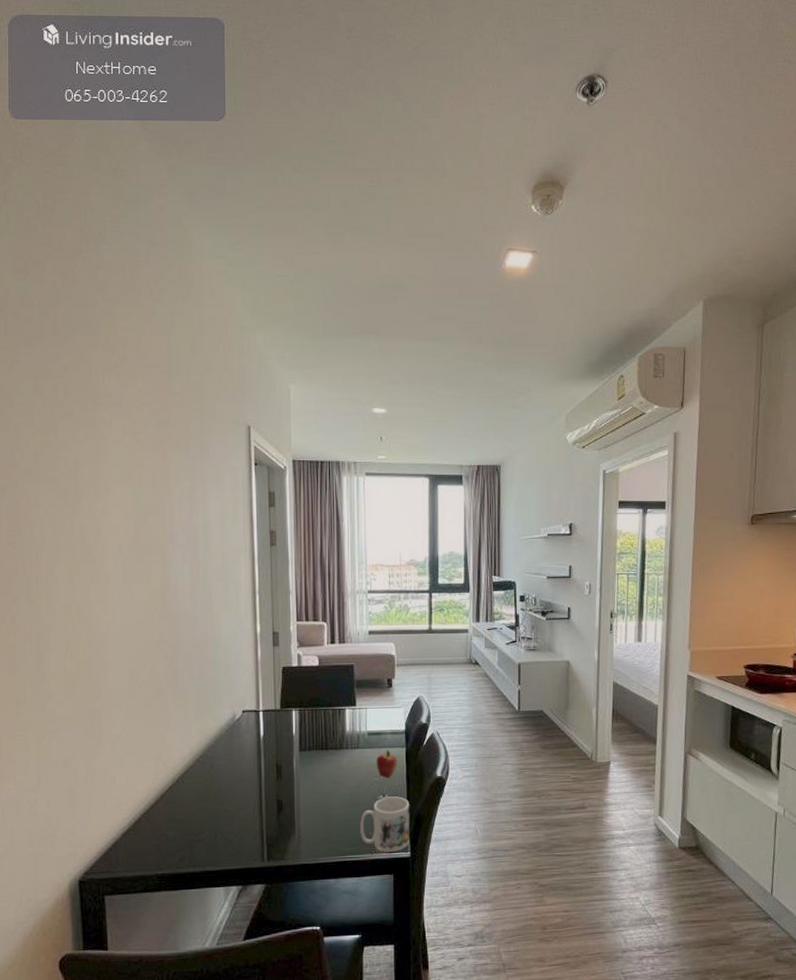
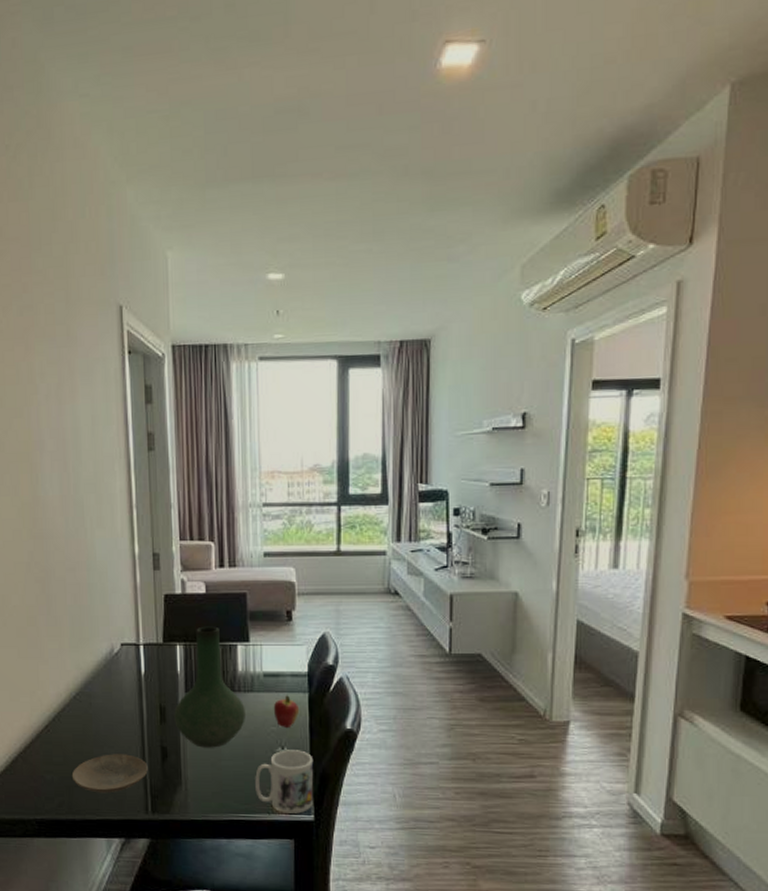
plate: none [193,809,265,846] -> present [71,754,148,794]
vase: none [289,693,352,799] -> present [174,626,245,748]

